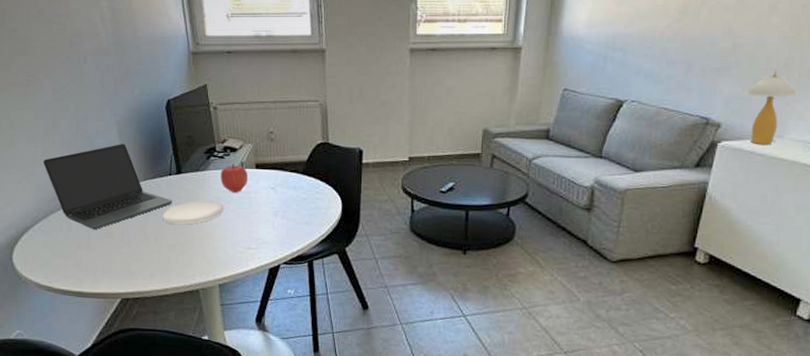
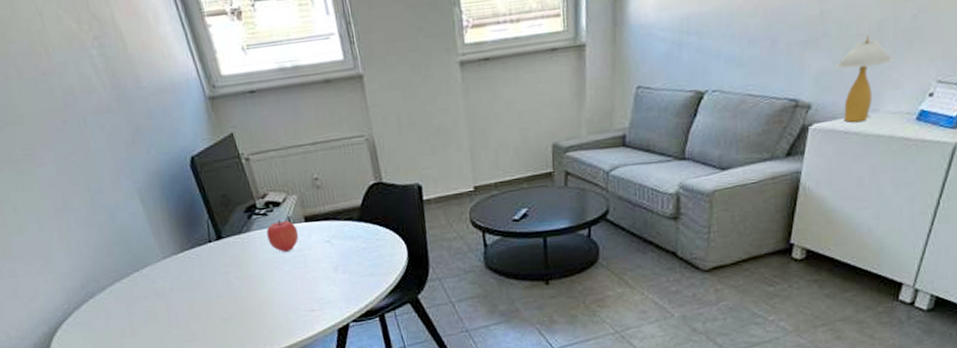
laptop: present [43,144,172,230] -> none [62,214,218,315]
plate: present [162,200,225,225] -> none [209,264,278,297]

